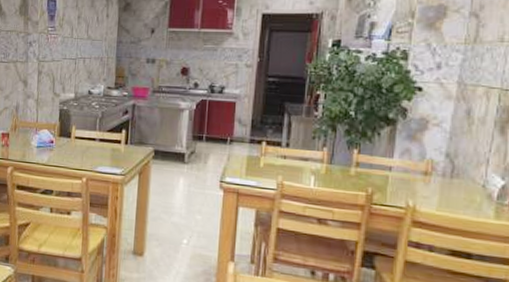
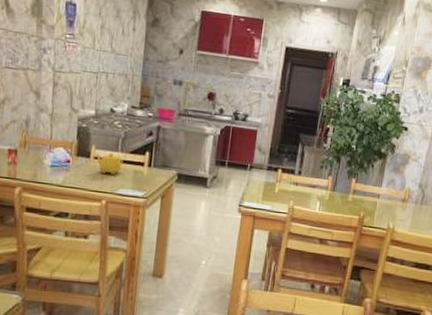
teapot: none [74,133,101,154] -> present [94,153,123,176]

